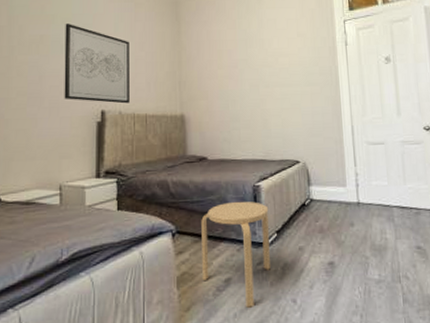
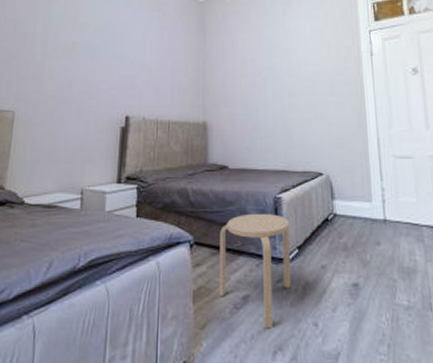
wall art: present [64,24,130,104] -> none [91,31,156,110]

